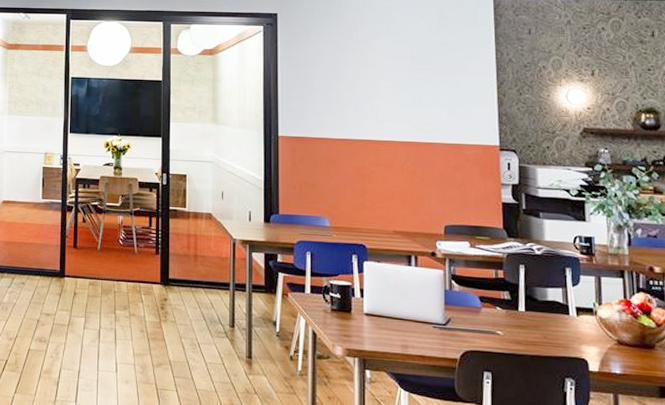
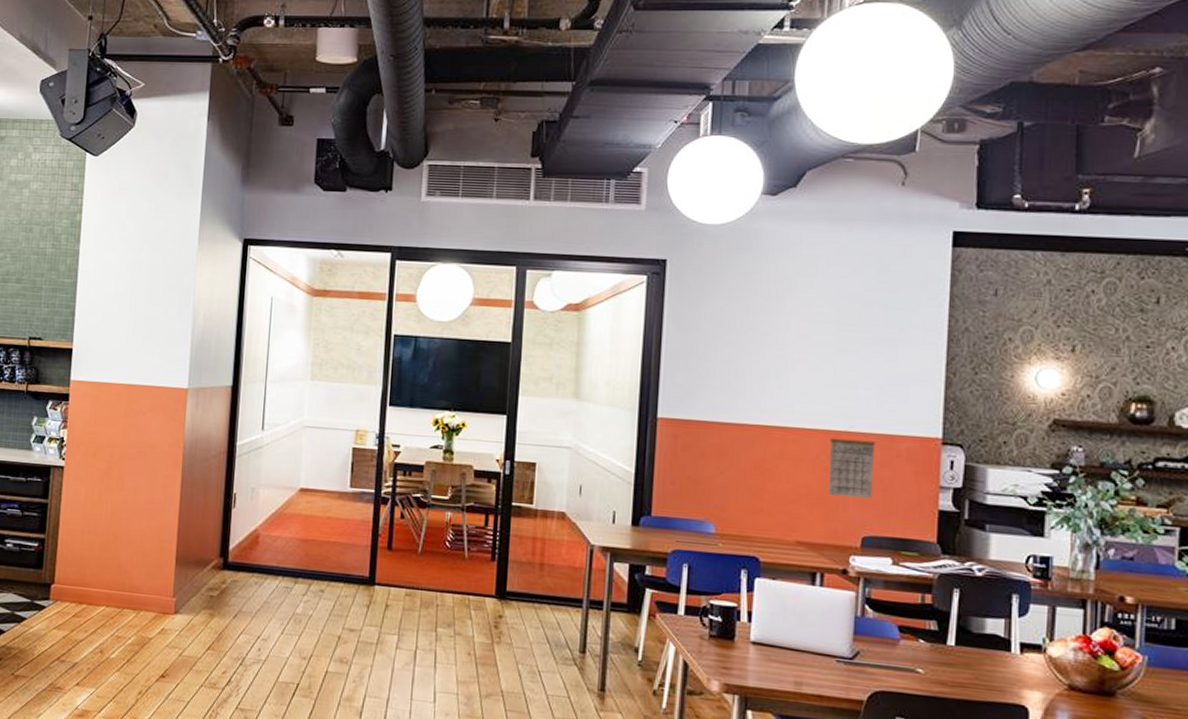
calendar: none [413,141,449,195] -> present [827,430,876,499]

